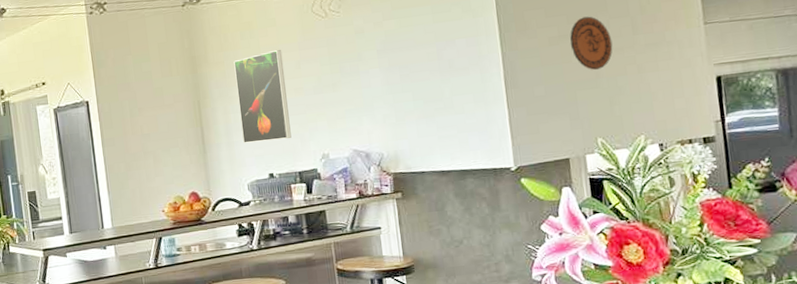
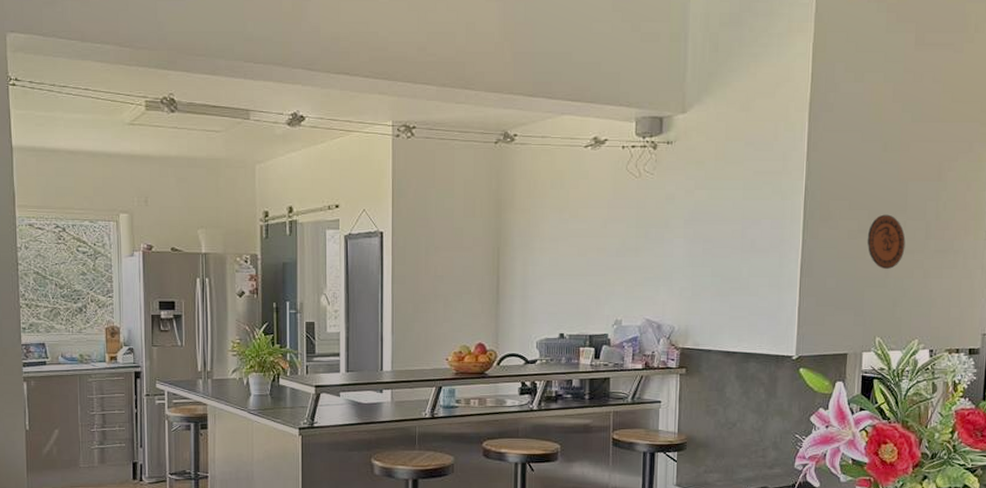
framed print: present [233,49,292,143] -> none [538,204,591,299]

